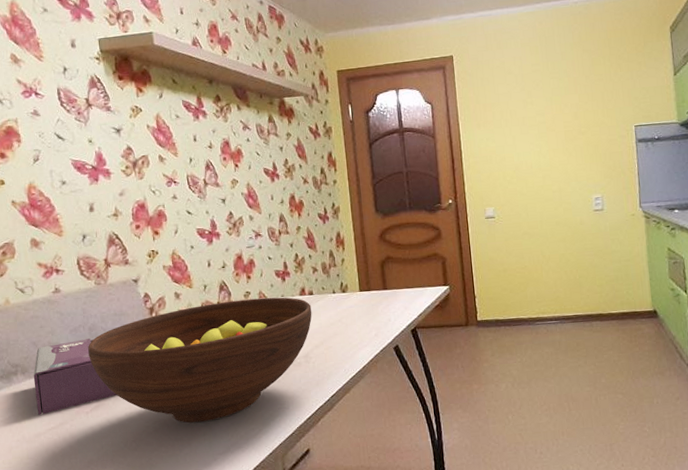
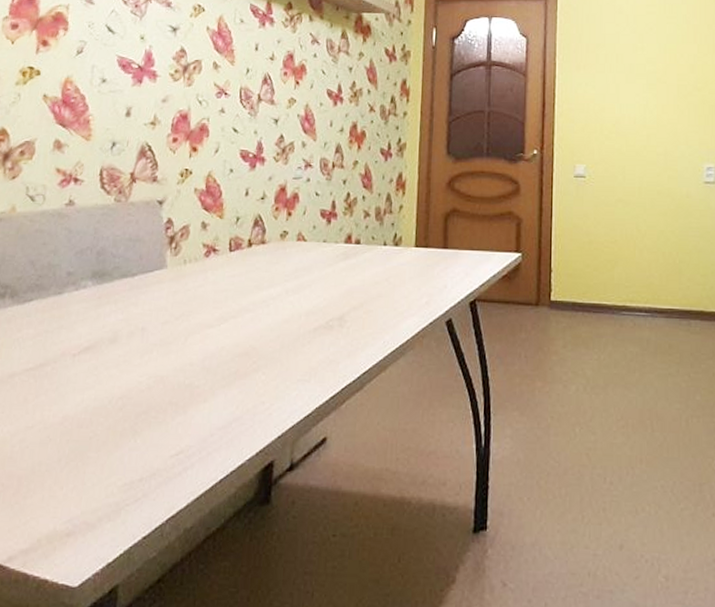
tissue box: present [33,339,116,415] -> none [17,264,112,351]
fruit bowl: present [88,297,312,423] -> none [90,239,356,386]

